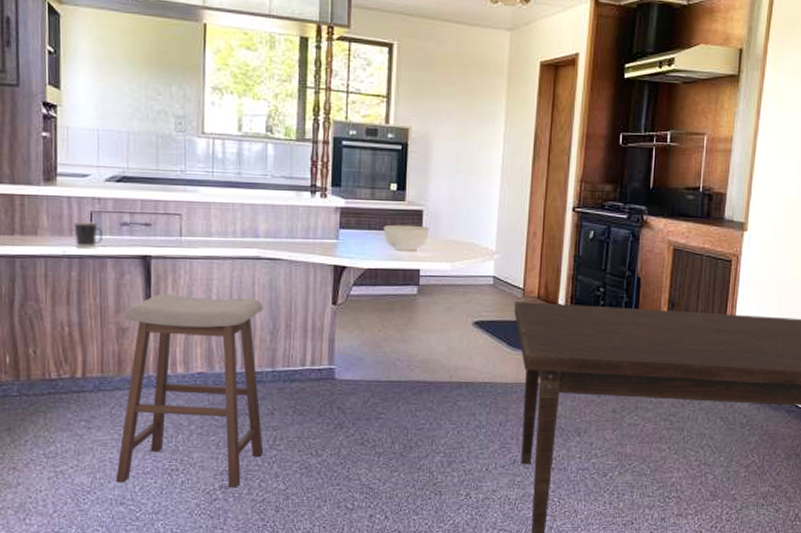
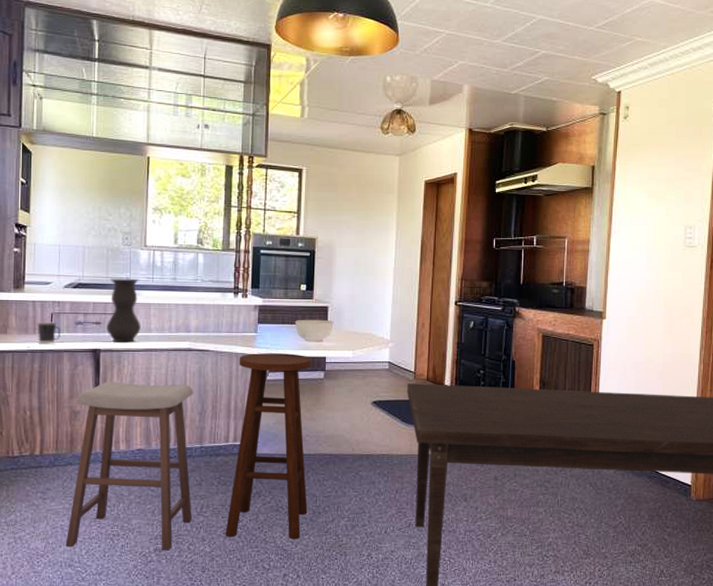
vase: none [158,171,199,248] -> present [107,278,141,342]
bar stool: none [302,263,403,477] -> present [225,353,312,540]

